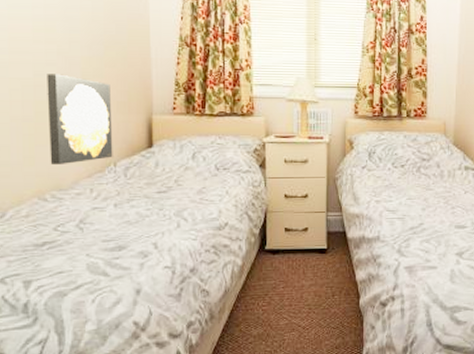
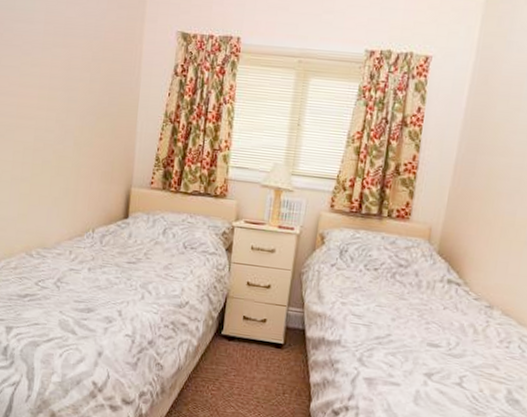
wall art: present [47,74,113,166] -> none [39,139,98,225]

